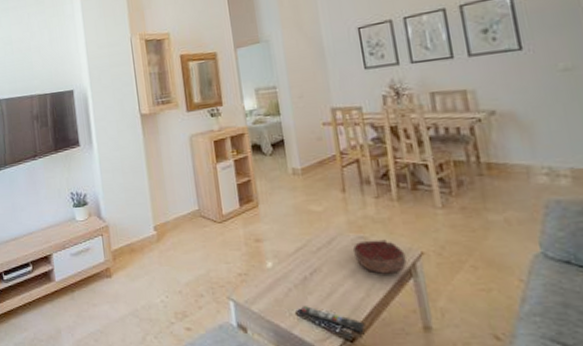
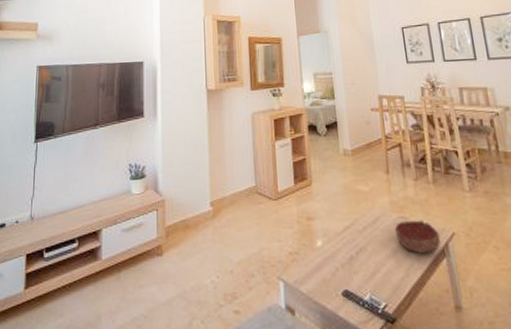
remote control: present [298,306,365,333] -> none [344,286,405,314]

